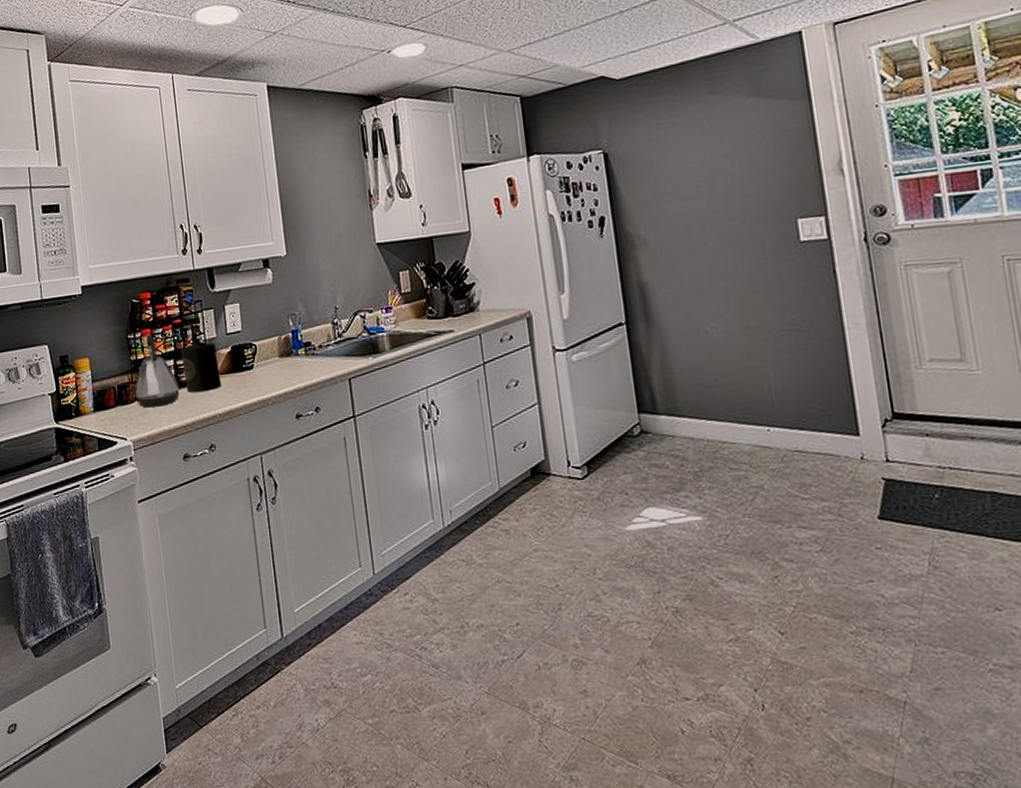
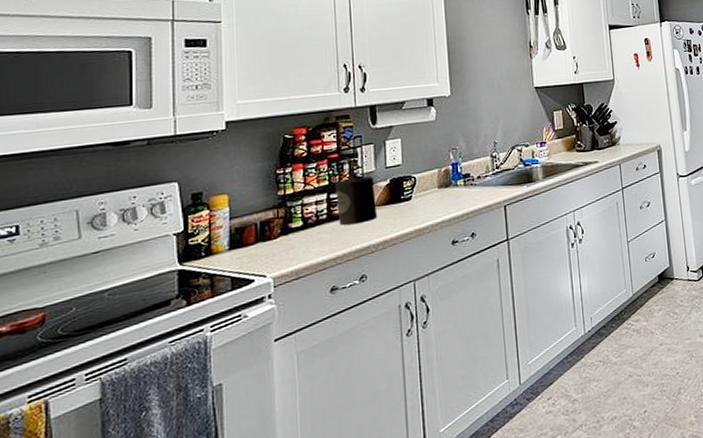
kettle: present [134,334,180,408] -> none [279,169,332,243]

